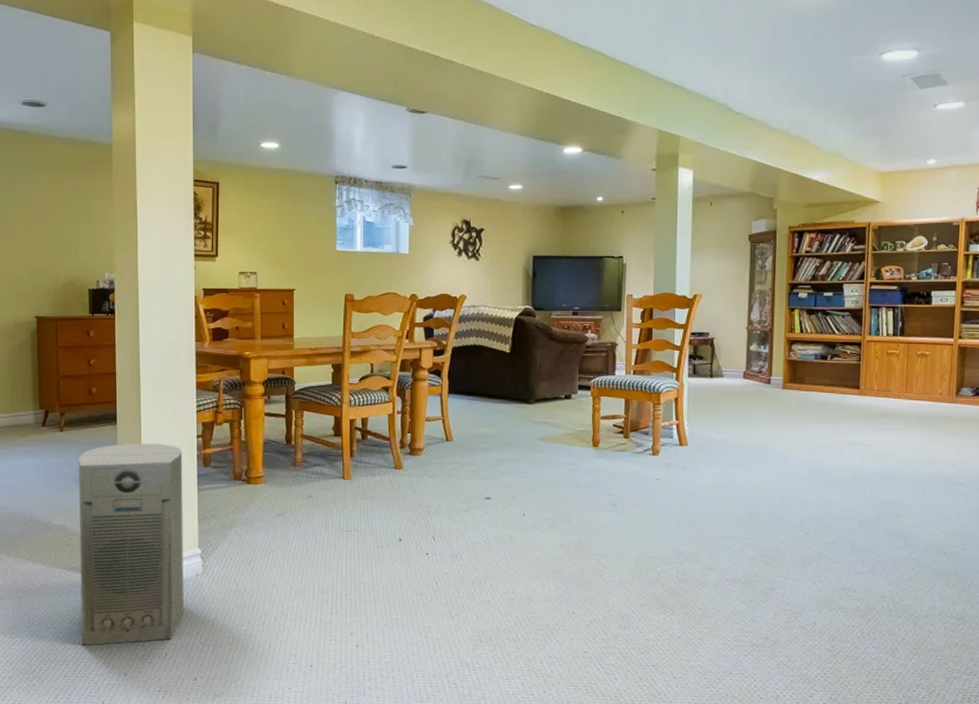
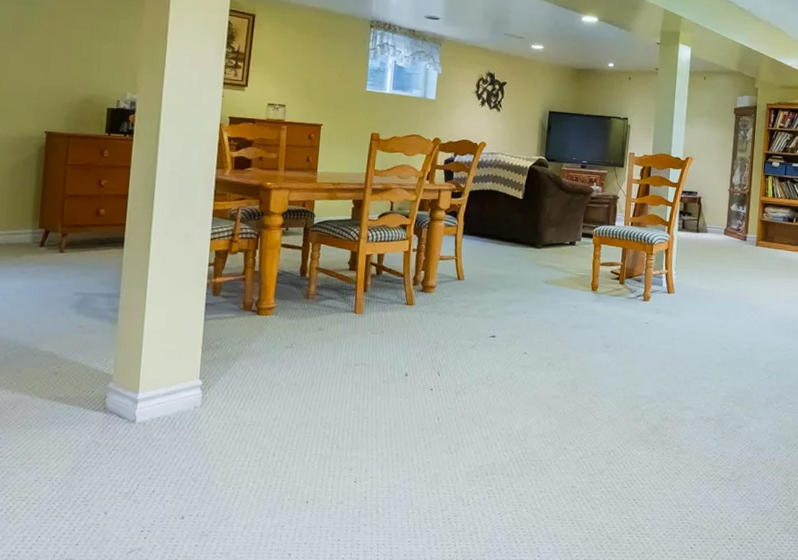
air purifier: present [79,443,184,646] -> none [59,268,192,483]

